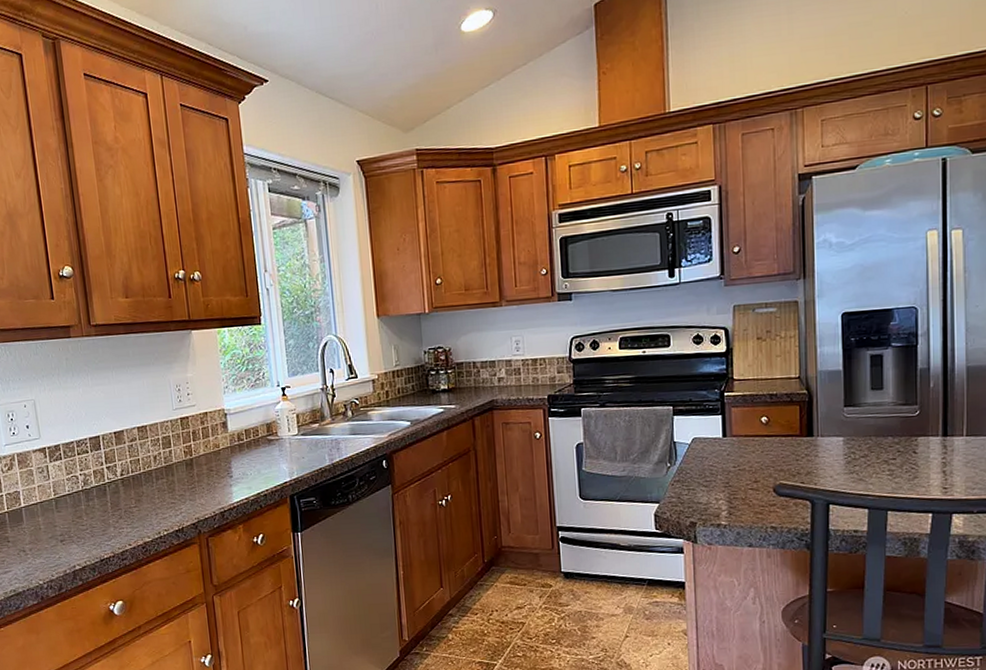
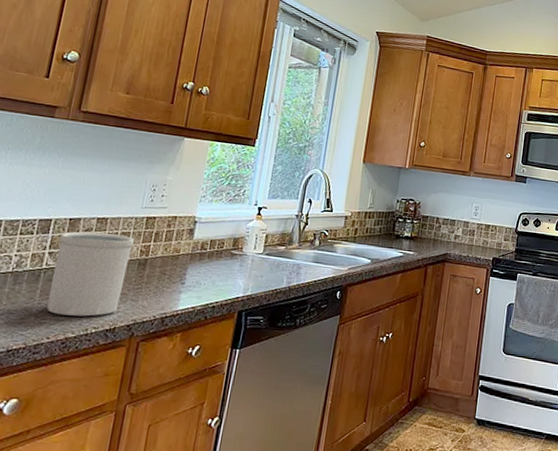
utensil holder: none [111,439,180,523] -> present [47,231,134,317]

